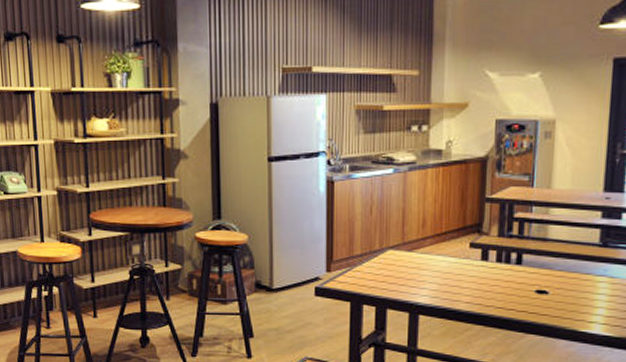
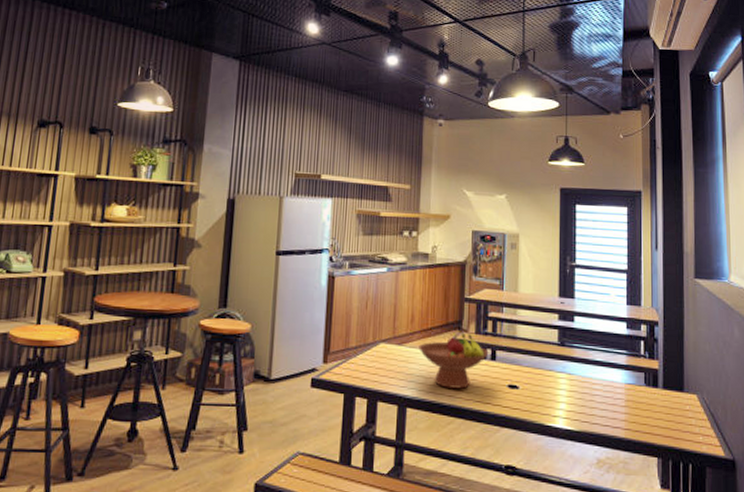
fruit bowl: none [431,235,514,295] -> present [418,332,489,389]

